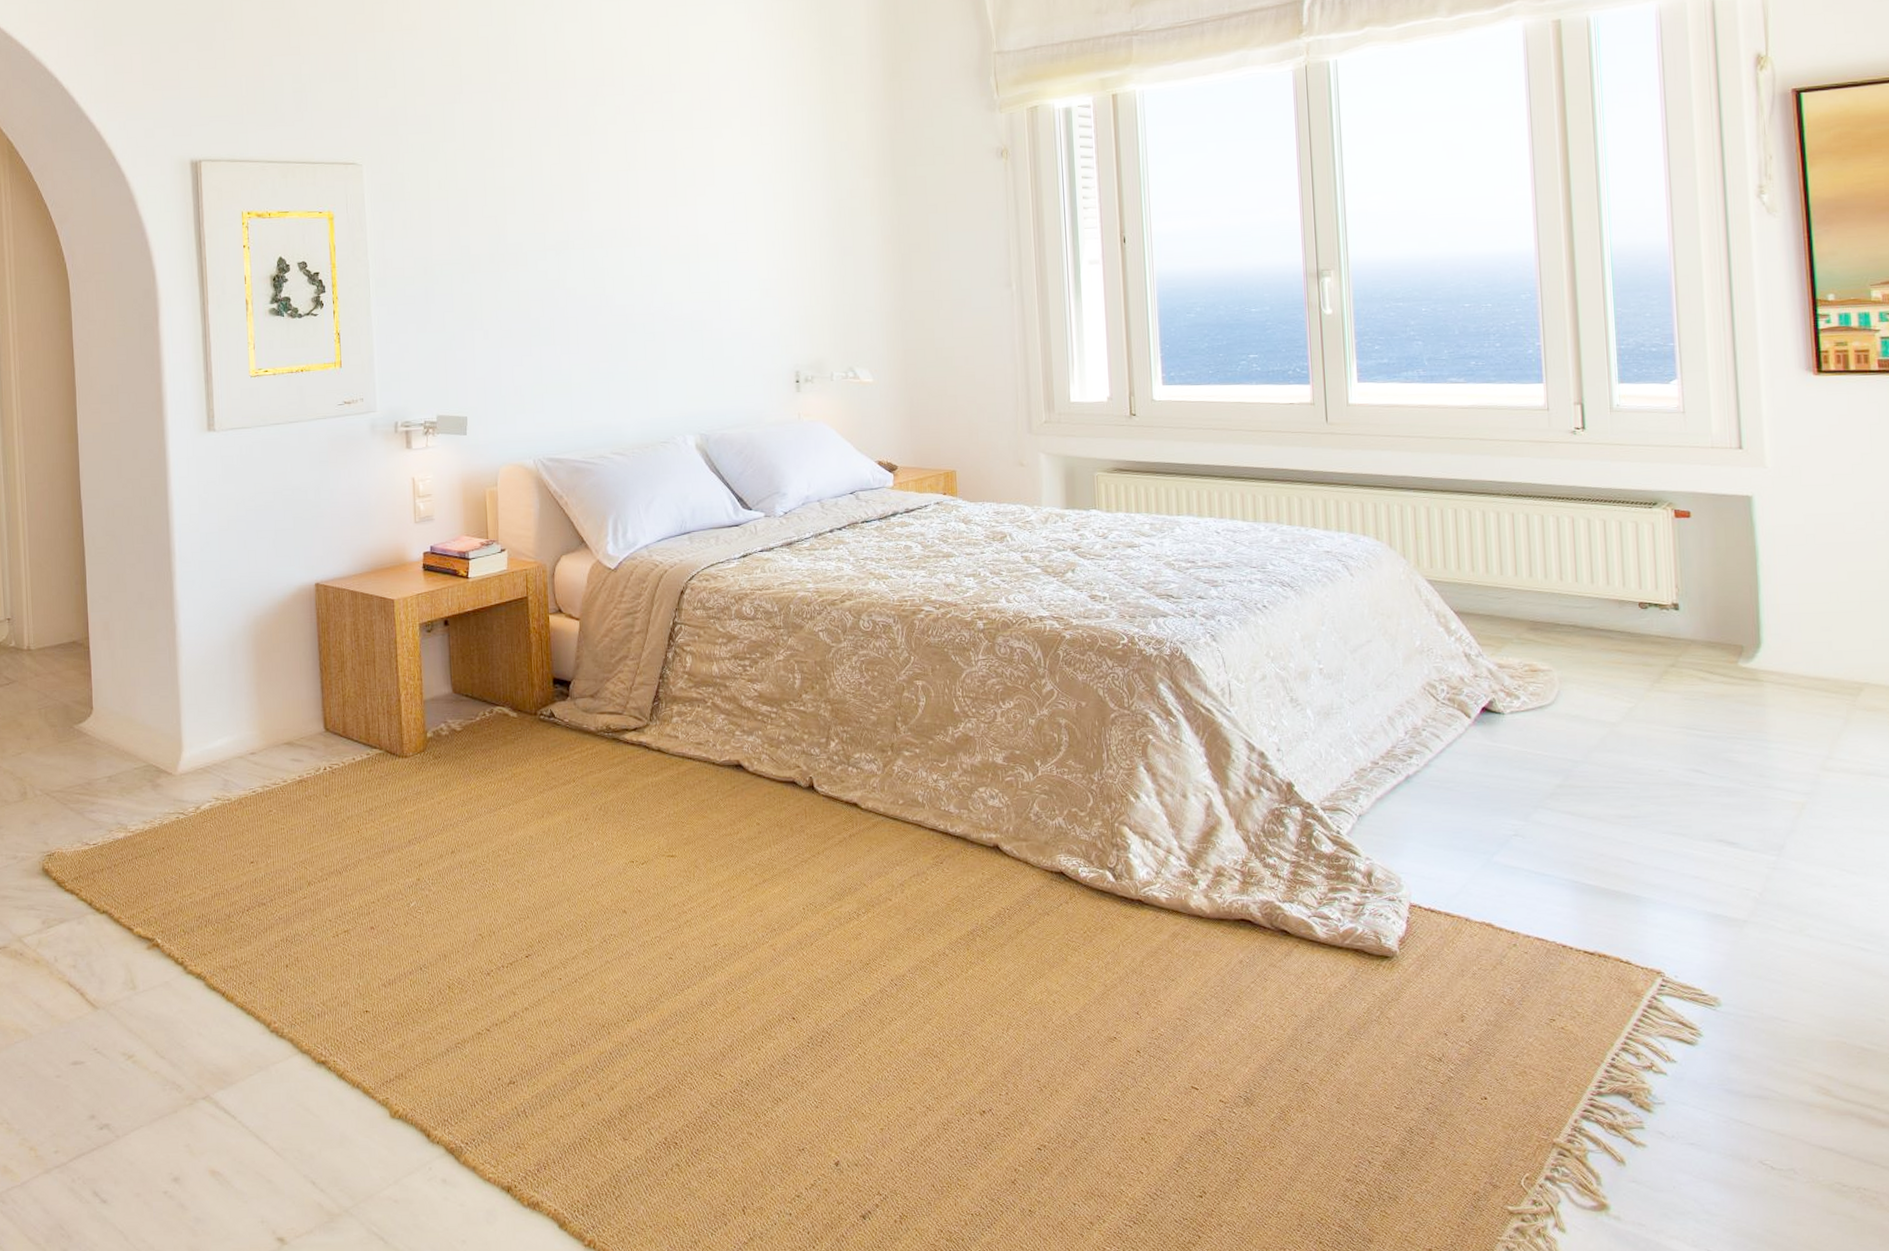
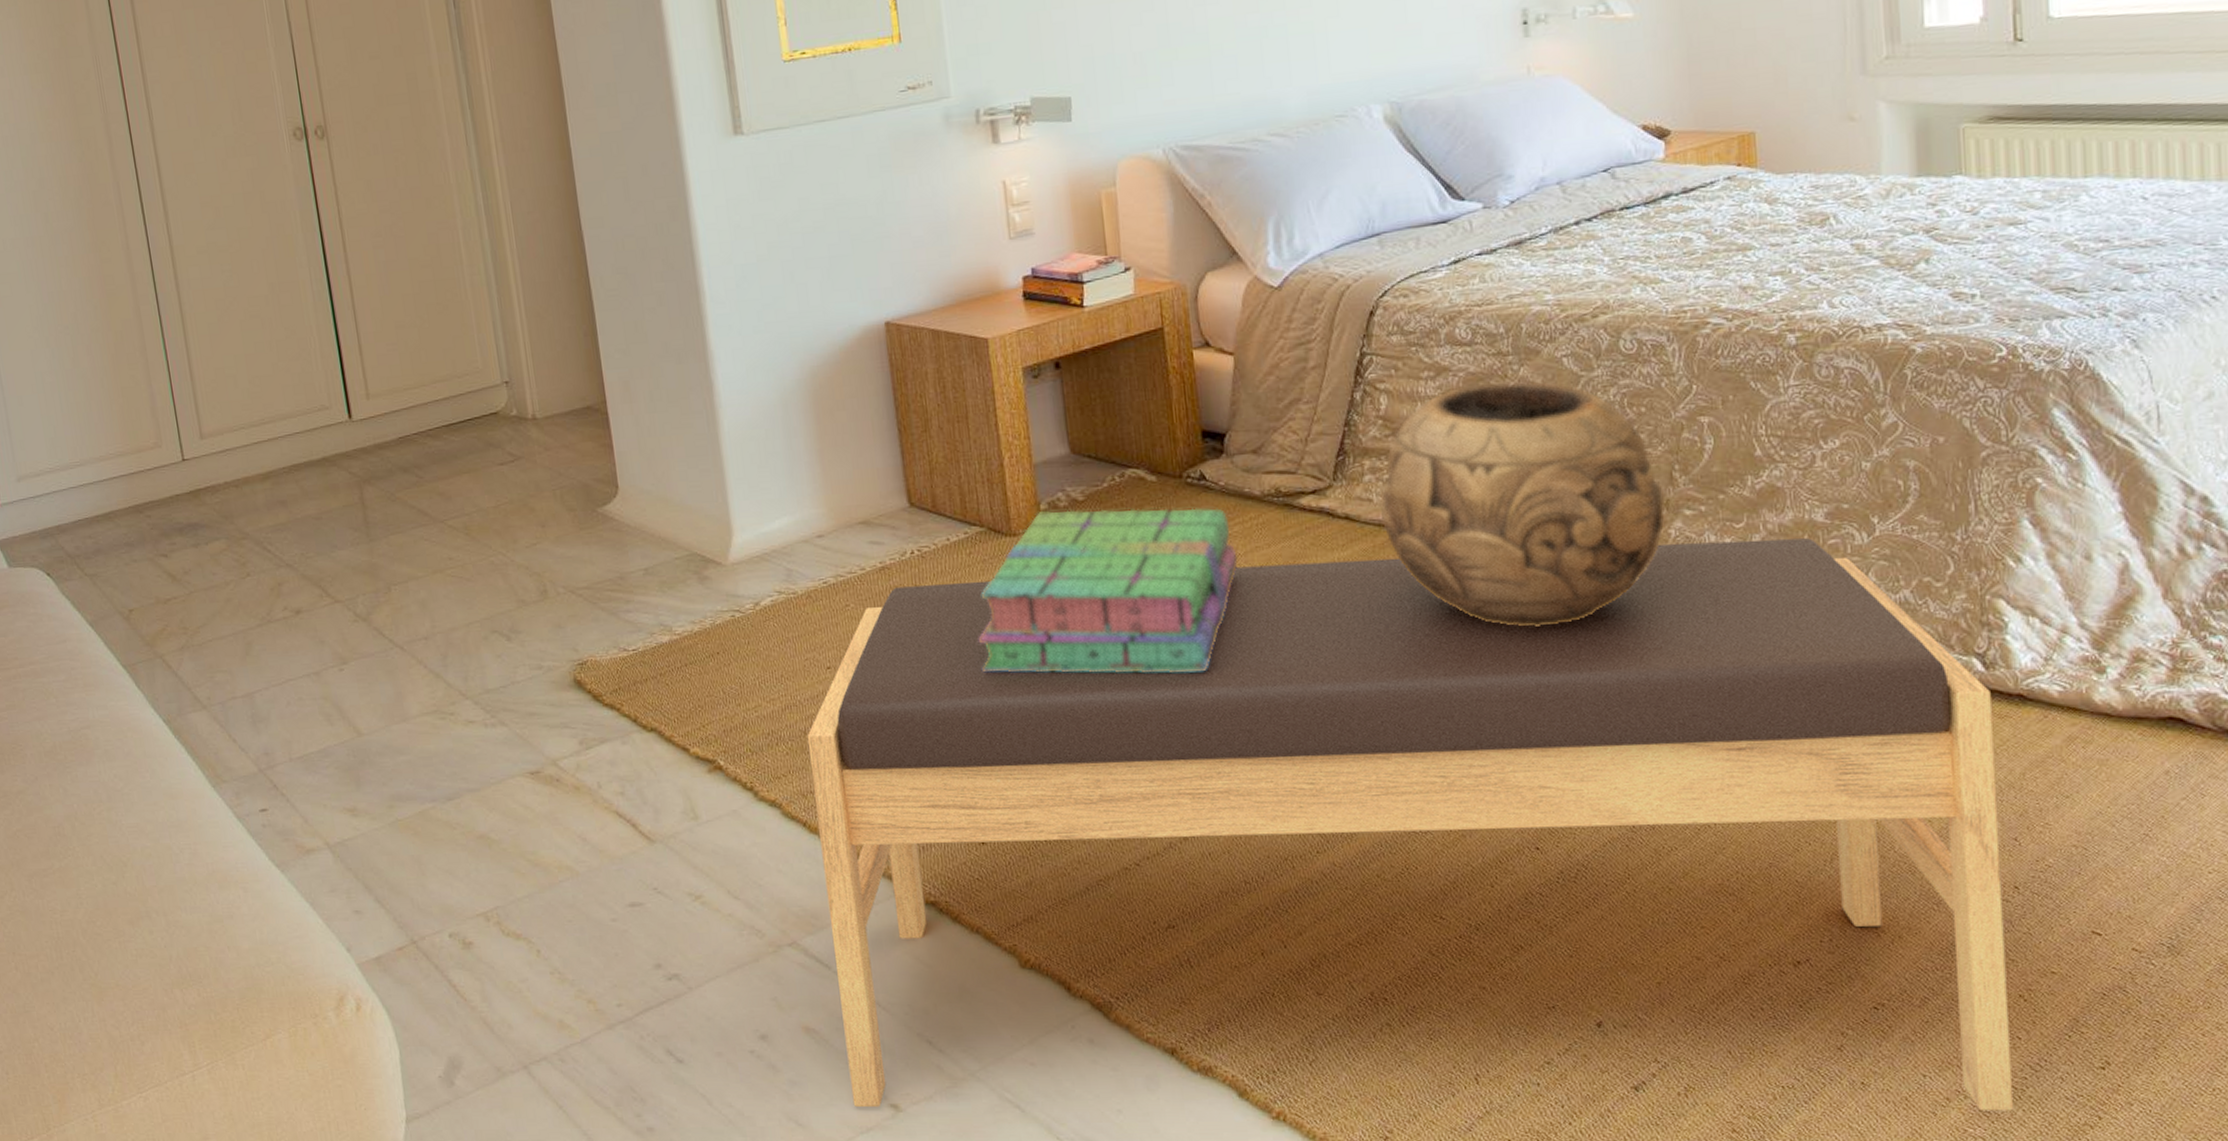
bench: none [230,776,1138,1241] -> present [807,538,2013,1111]
stack of books: none [374,738,576,872] -> present [979,508,1238,673]
decorative bowl: none [683,649,891,840] -> present [1379,381,1666,627]

